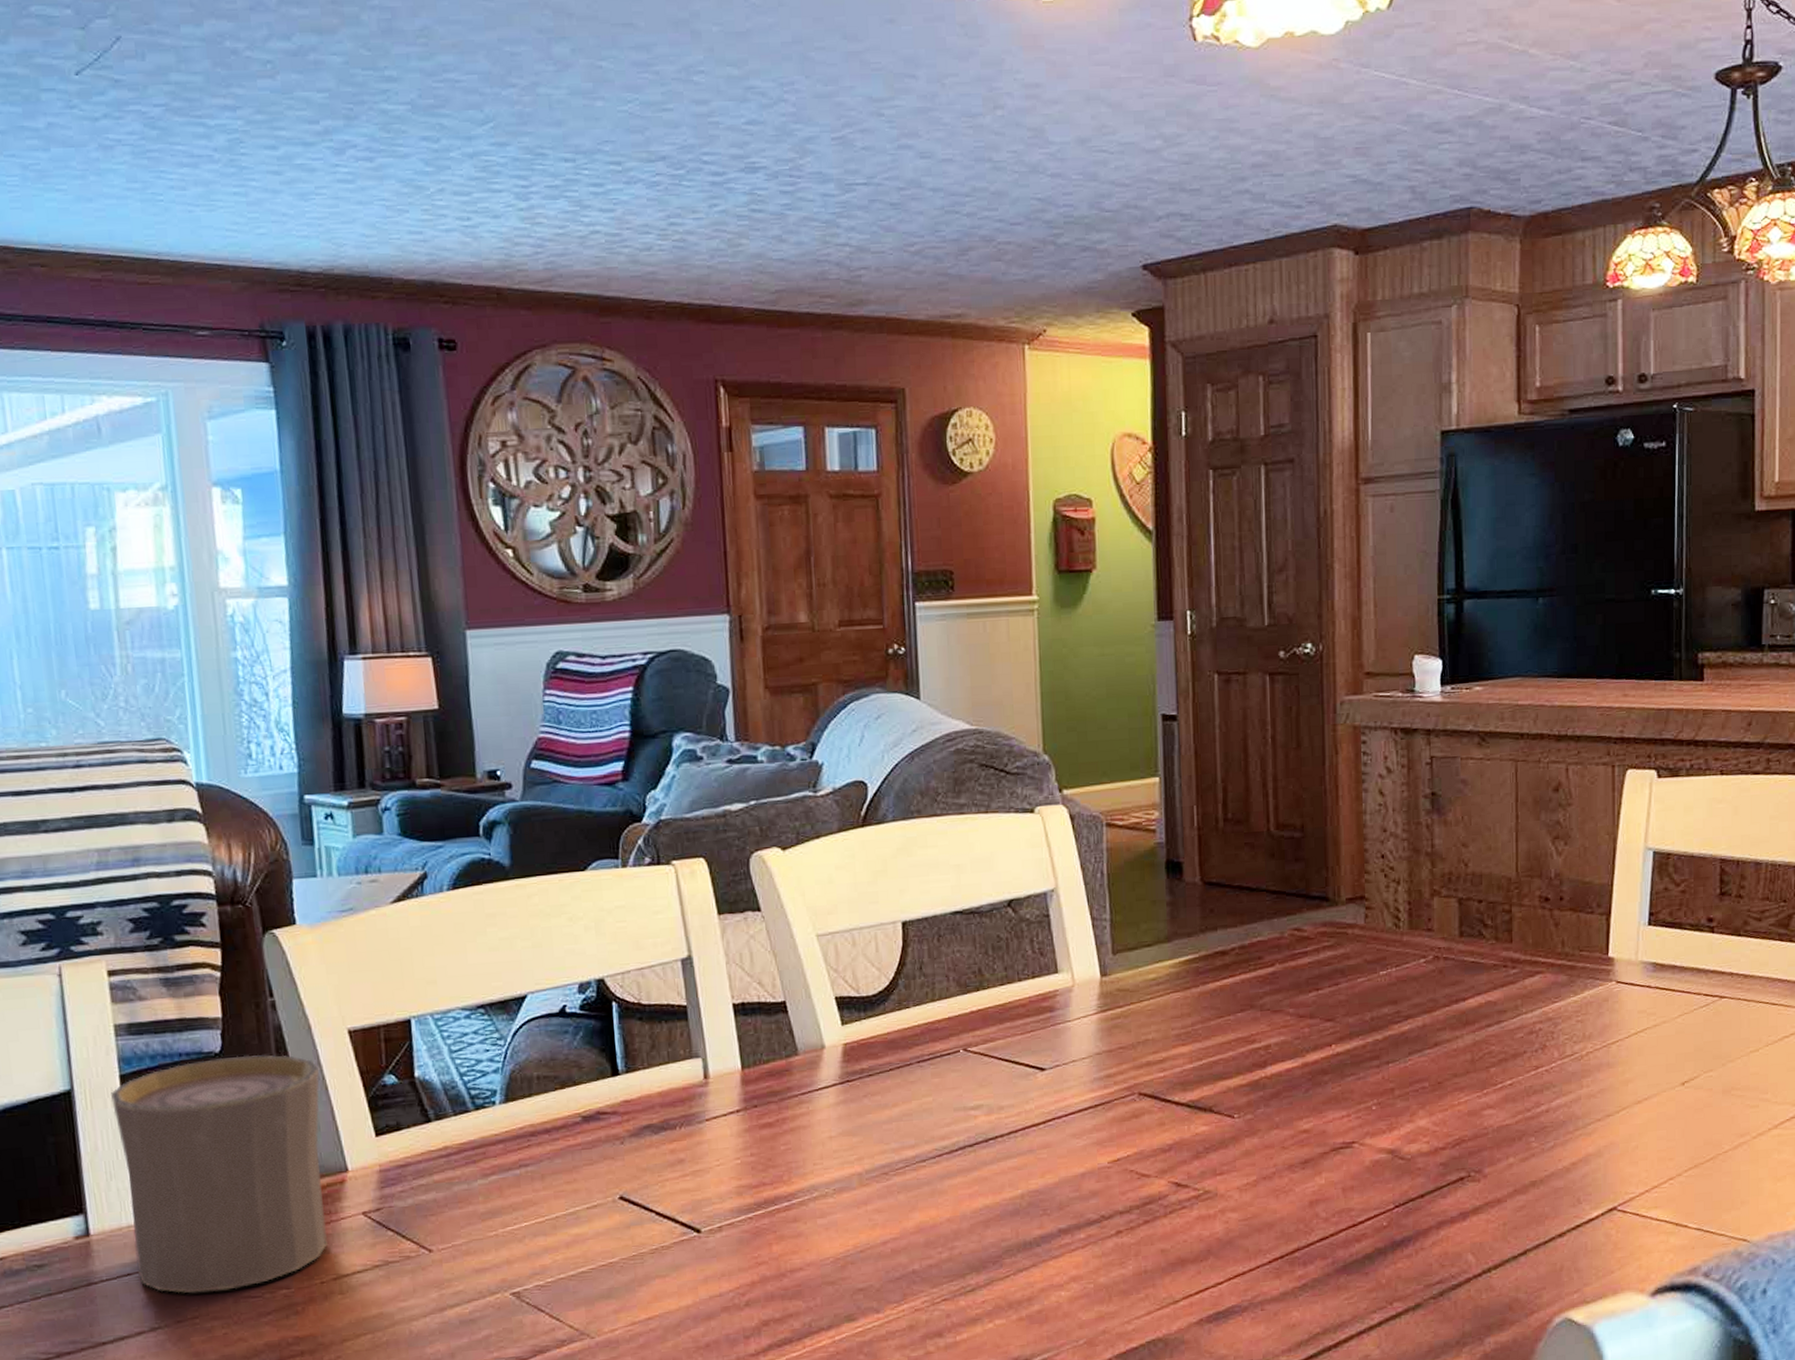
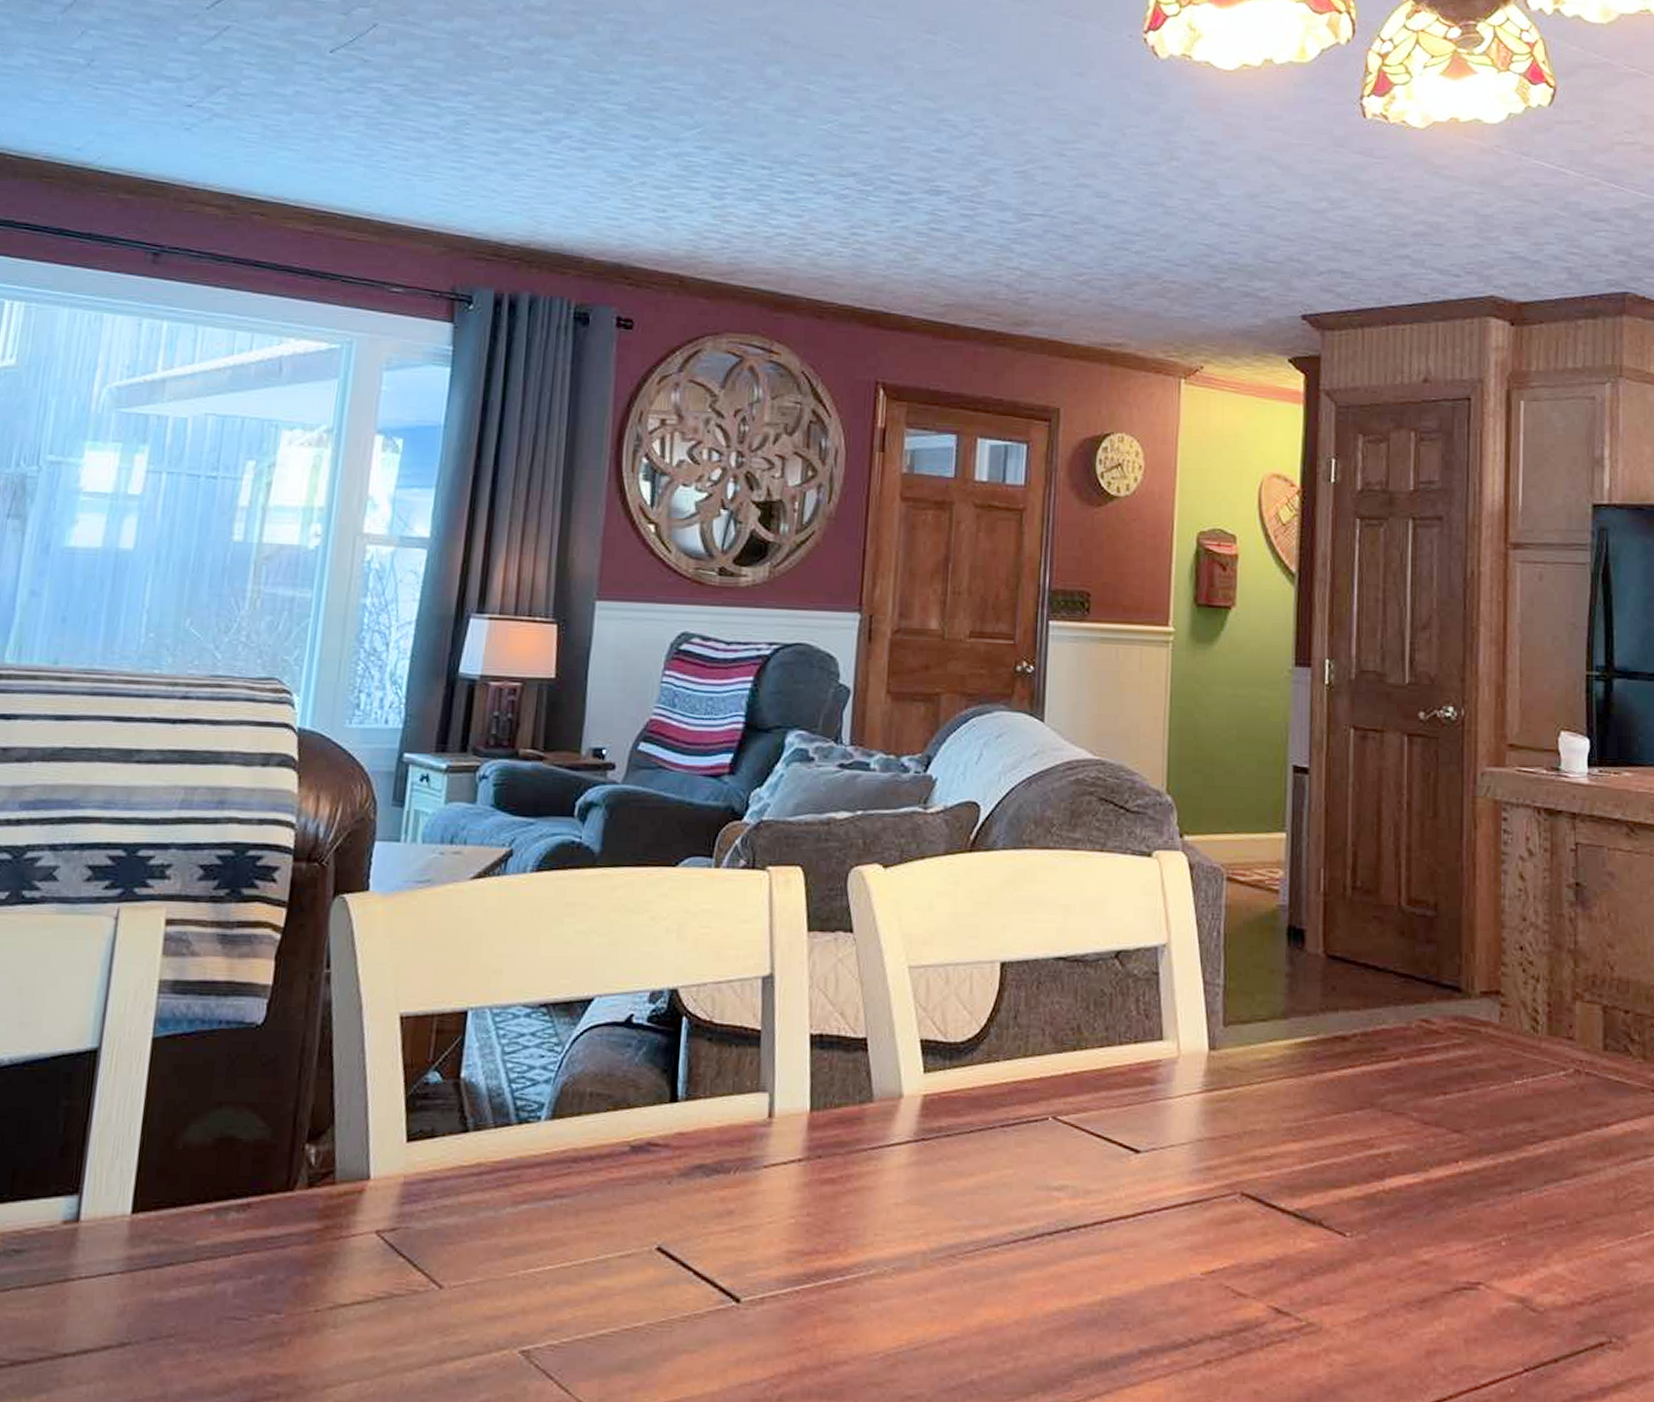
cup: present [111,1055,327,1294] -> none [120,1030,362,1307]

